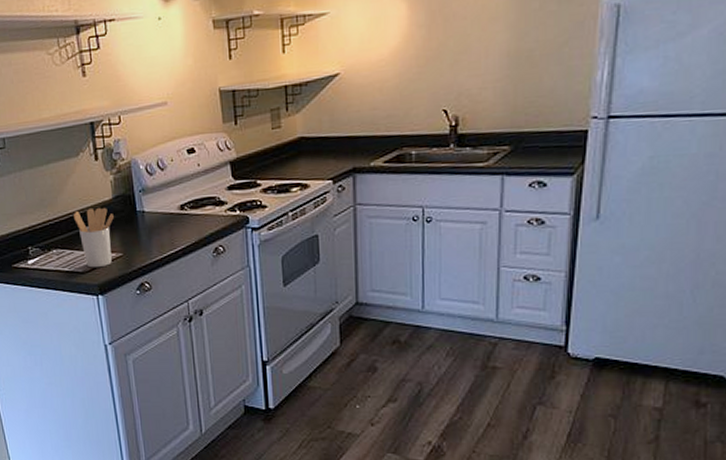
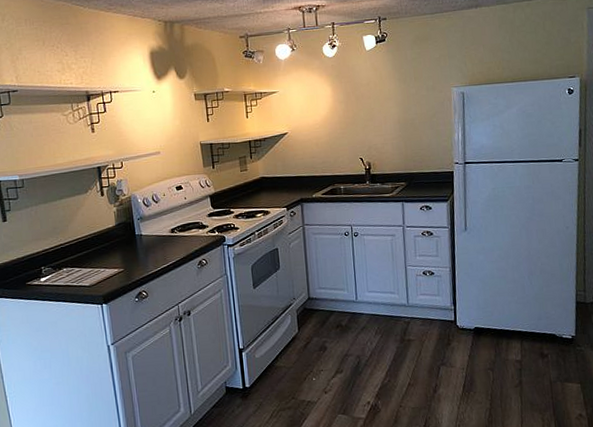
utensil holder: present [74,207,114,268] -> none [82,232,116,282]

